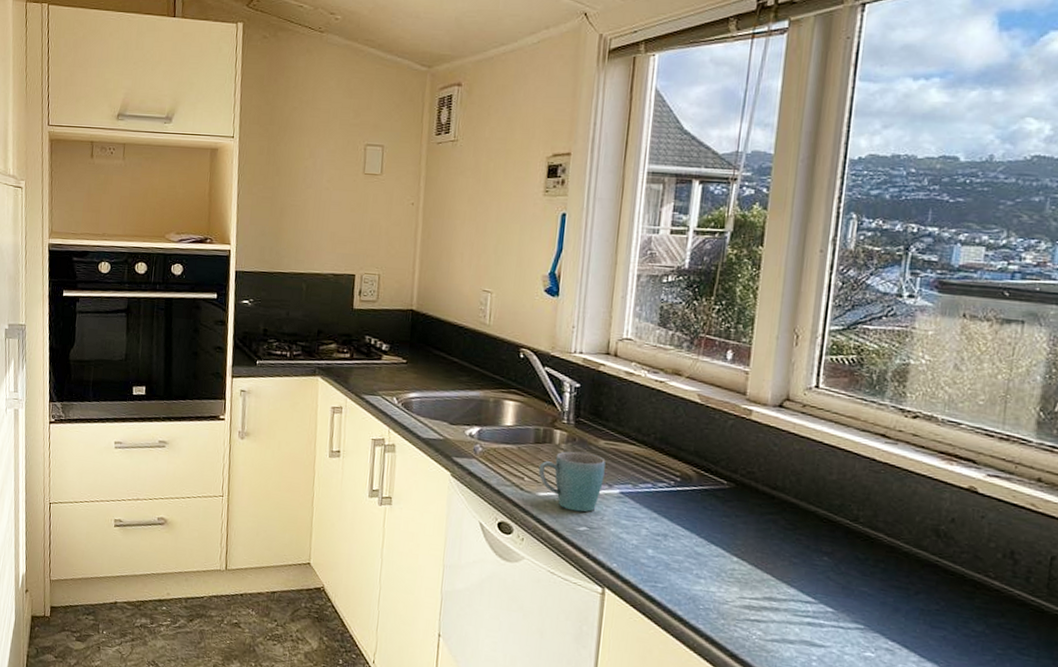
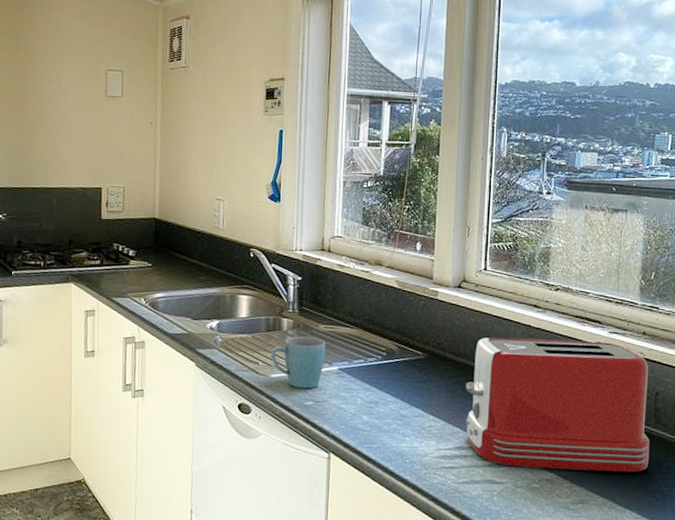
toaster: none [779,469,1042,654] -> present [466,337,650,473]

